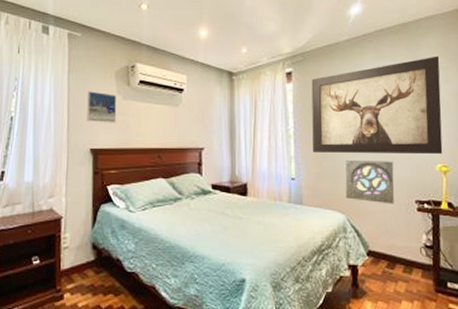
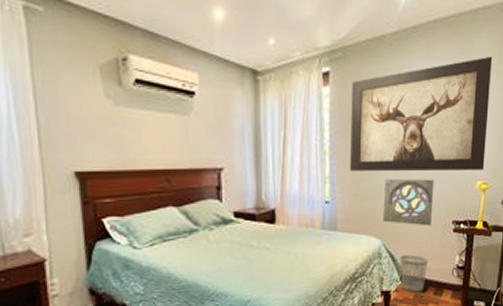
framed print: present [87,91,117,123] -> none [63,93,107,137]
wastebasket: none [365,231,395,268] -> present [400,255,429,292]

